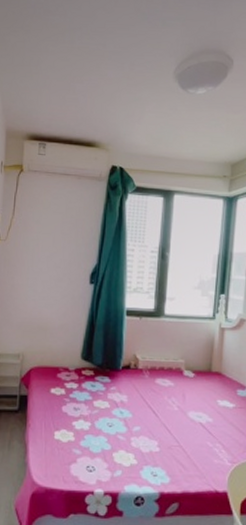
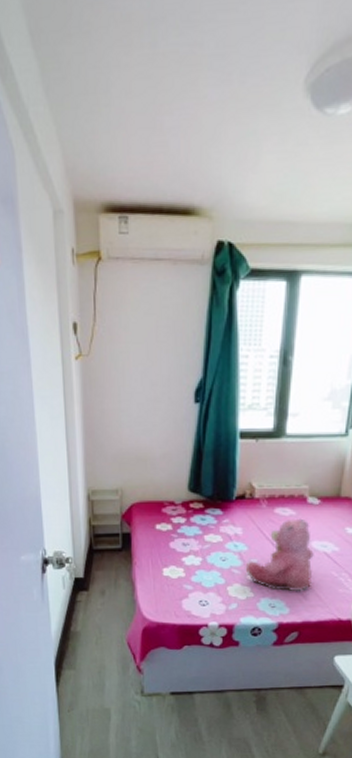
teddy bear: none [129,389,191,461] -> present [245,518,314,592]

